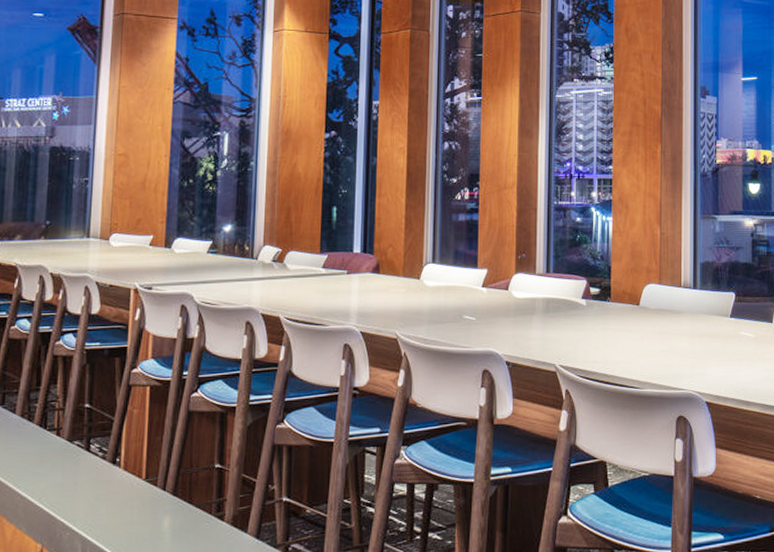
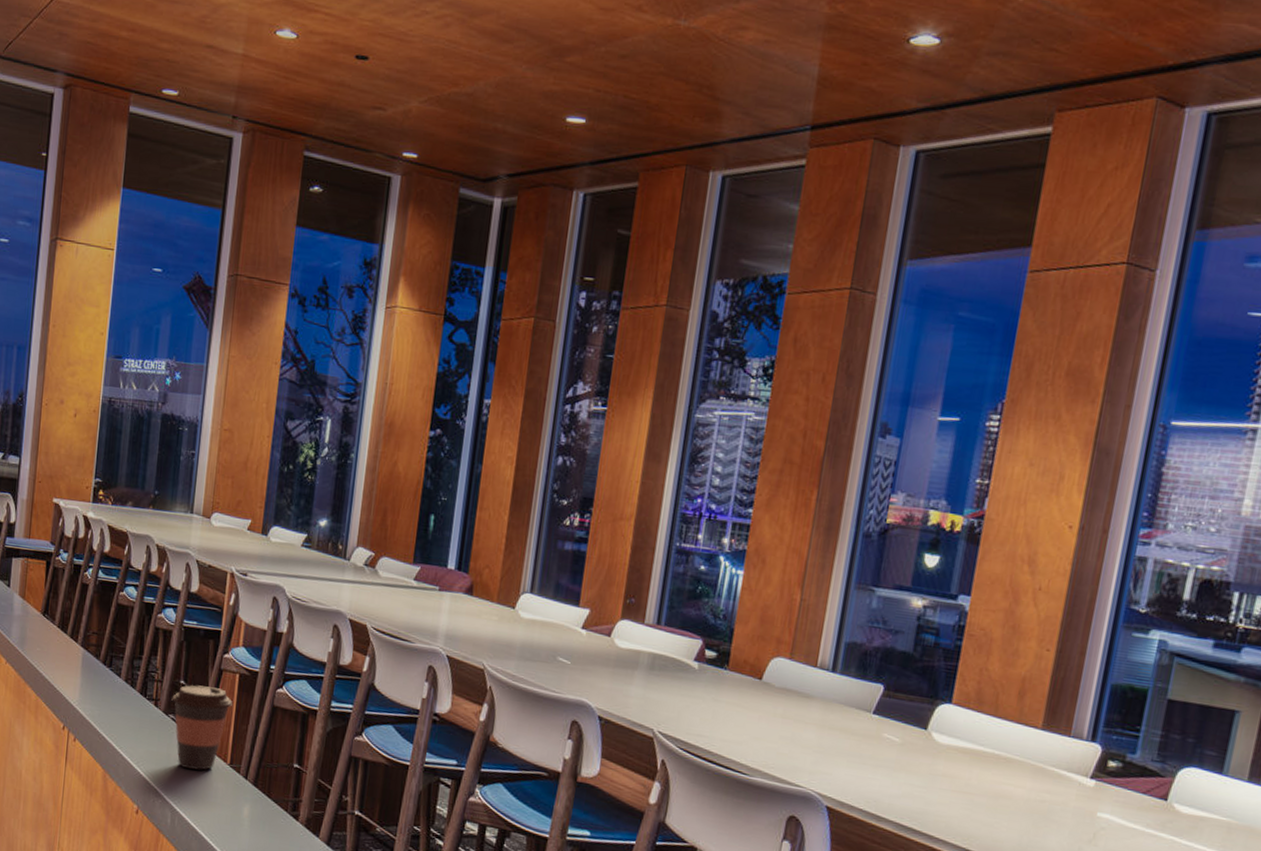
coffee cup: none [76,404,144,493] -> present [171,685,232,771]

